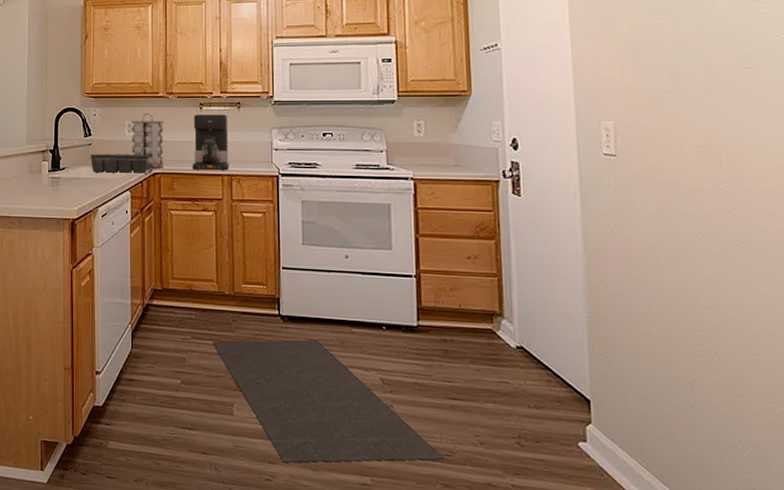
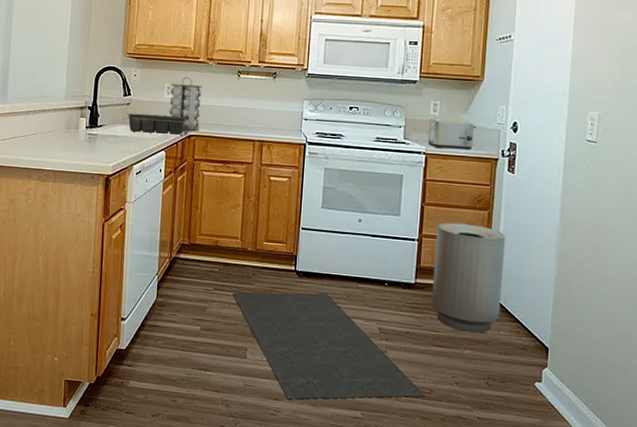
coffee maker: present [192,114,229,171] -> none [226,81,264,137]
toaster: none [413,139,468,174] -> present [427,117,476,151]
trash can: none [436,255,524,383] -> present [431,222,506,333]

